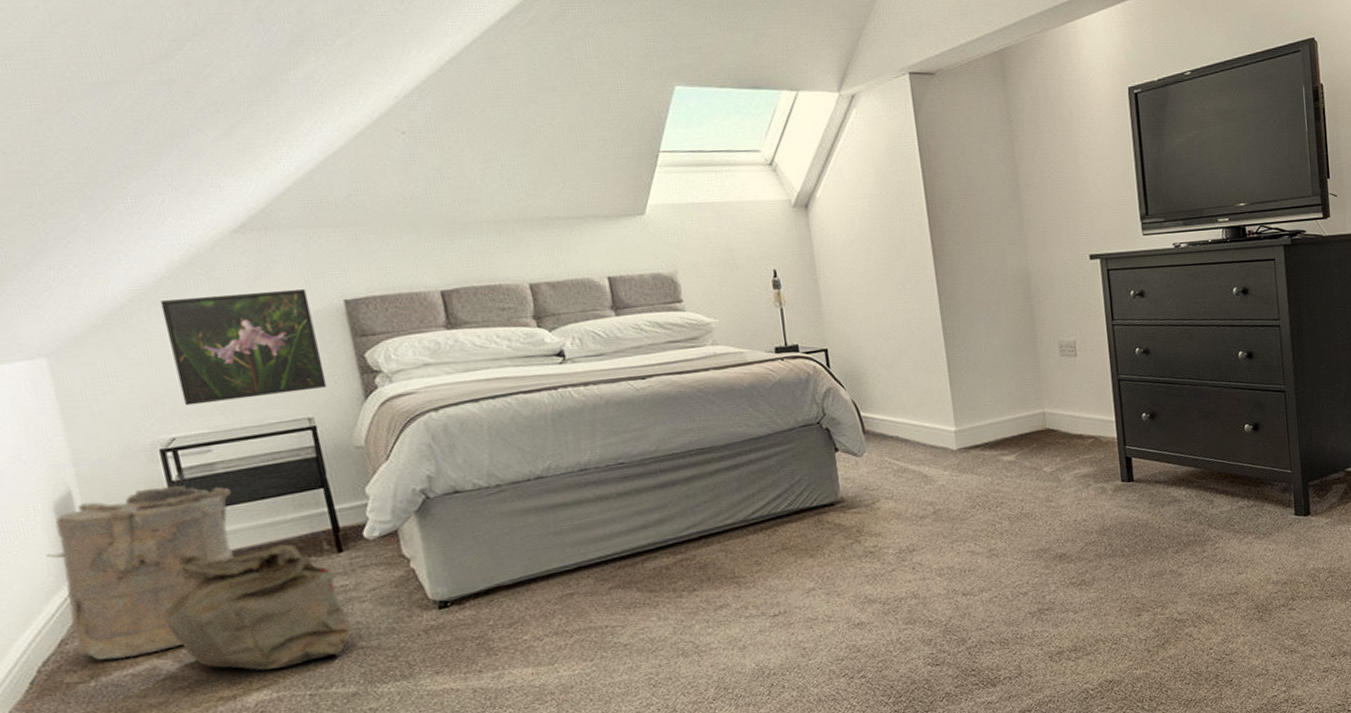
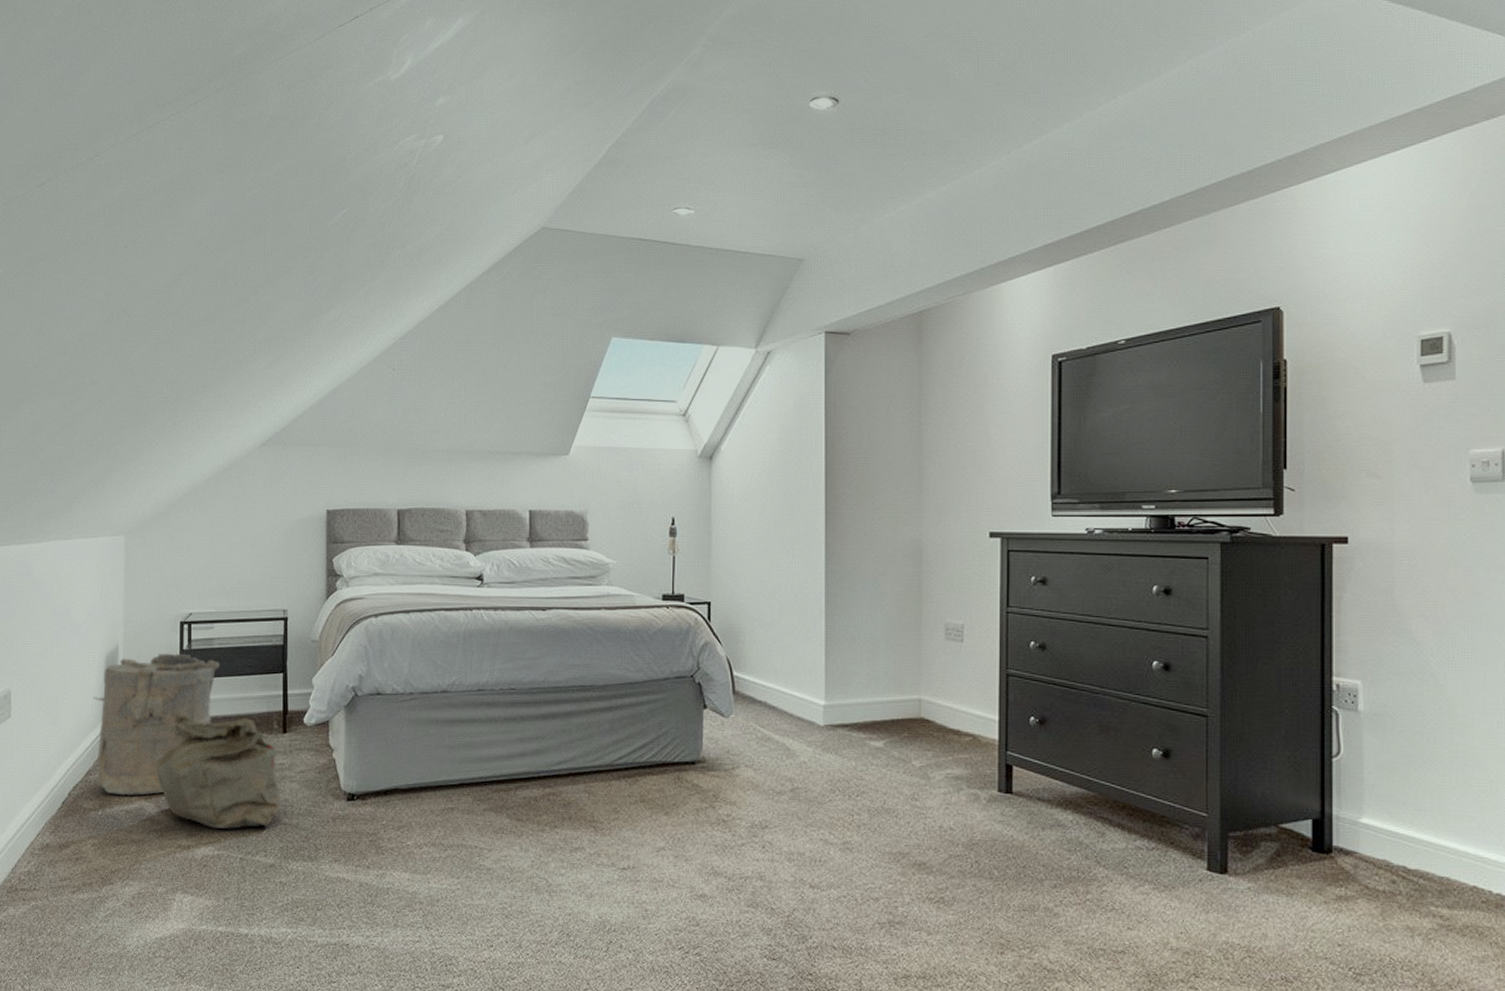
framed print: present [160,289,327,406] -> none [203,498,302,587]

